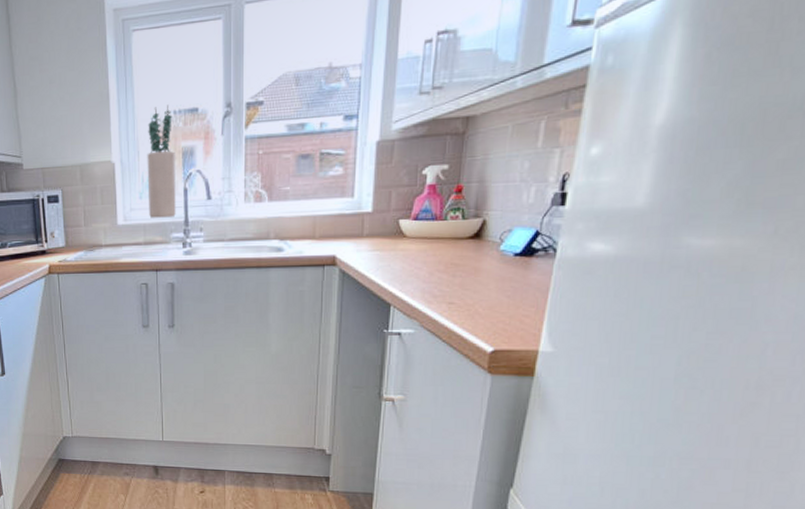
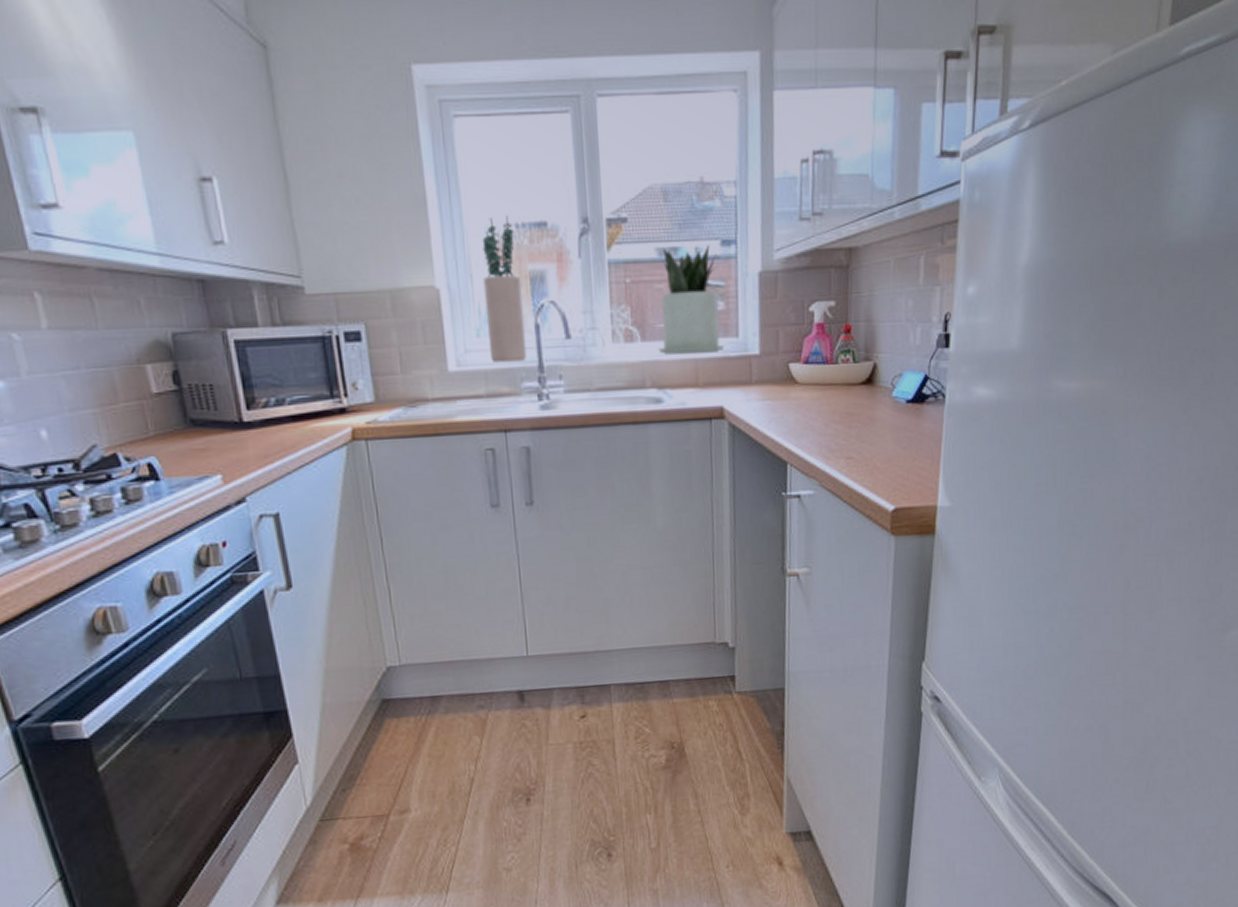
planter: none [282,121,340,212] -> present [658,246,724,355]

